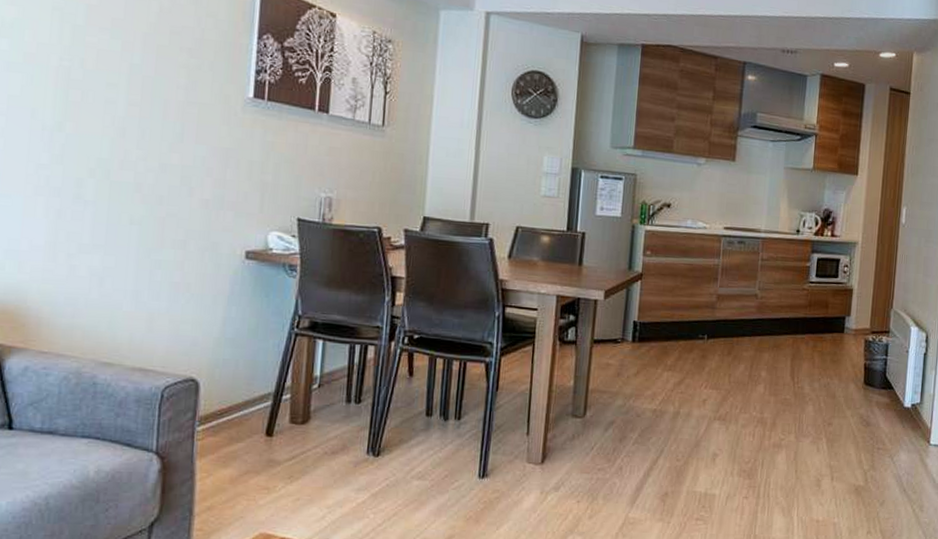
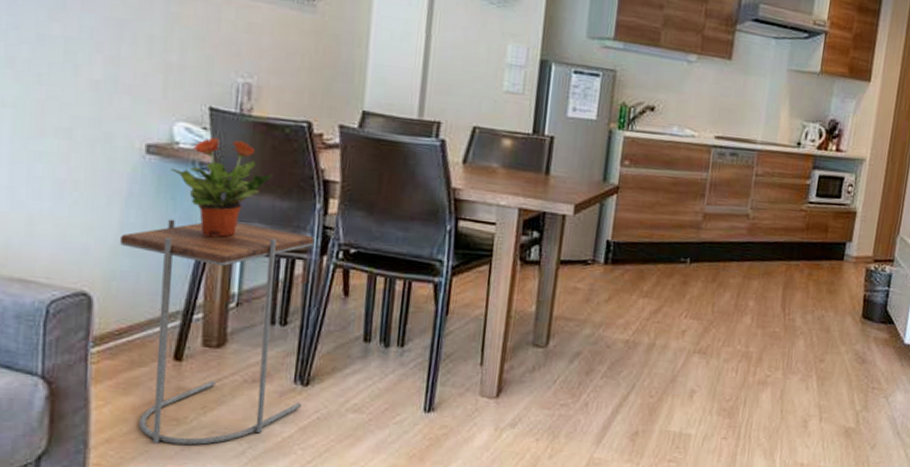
side table: none [223,313,383,511] -> present [120,219,313,445]
potted plant: none [265,243,350,329] -> present [170,136,274,238]

